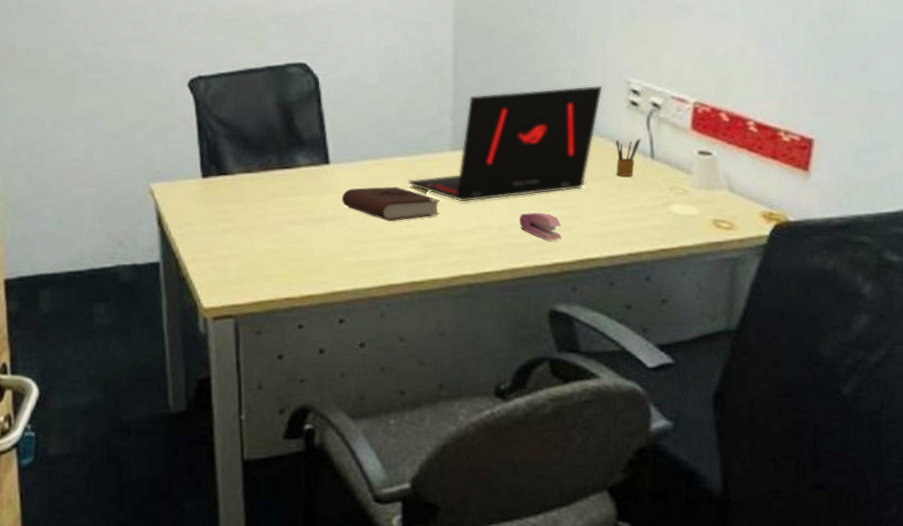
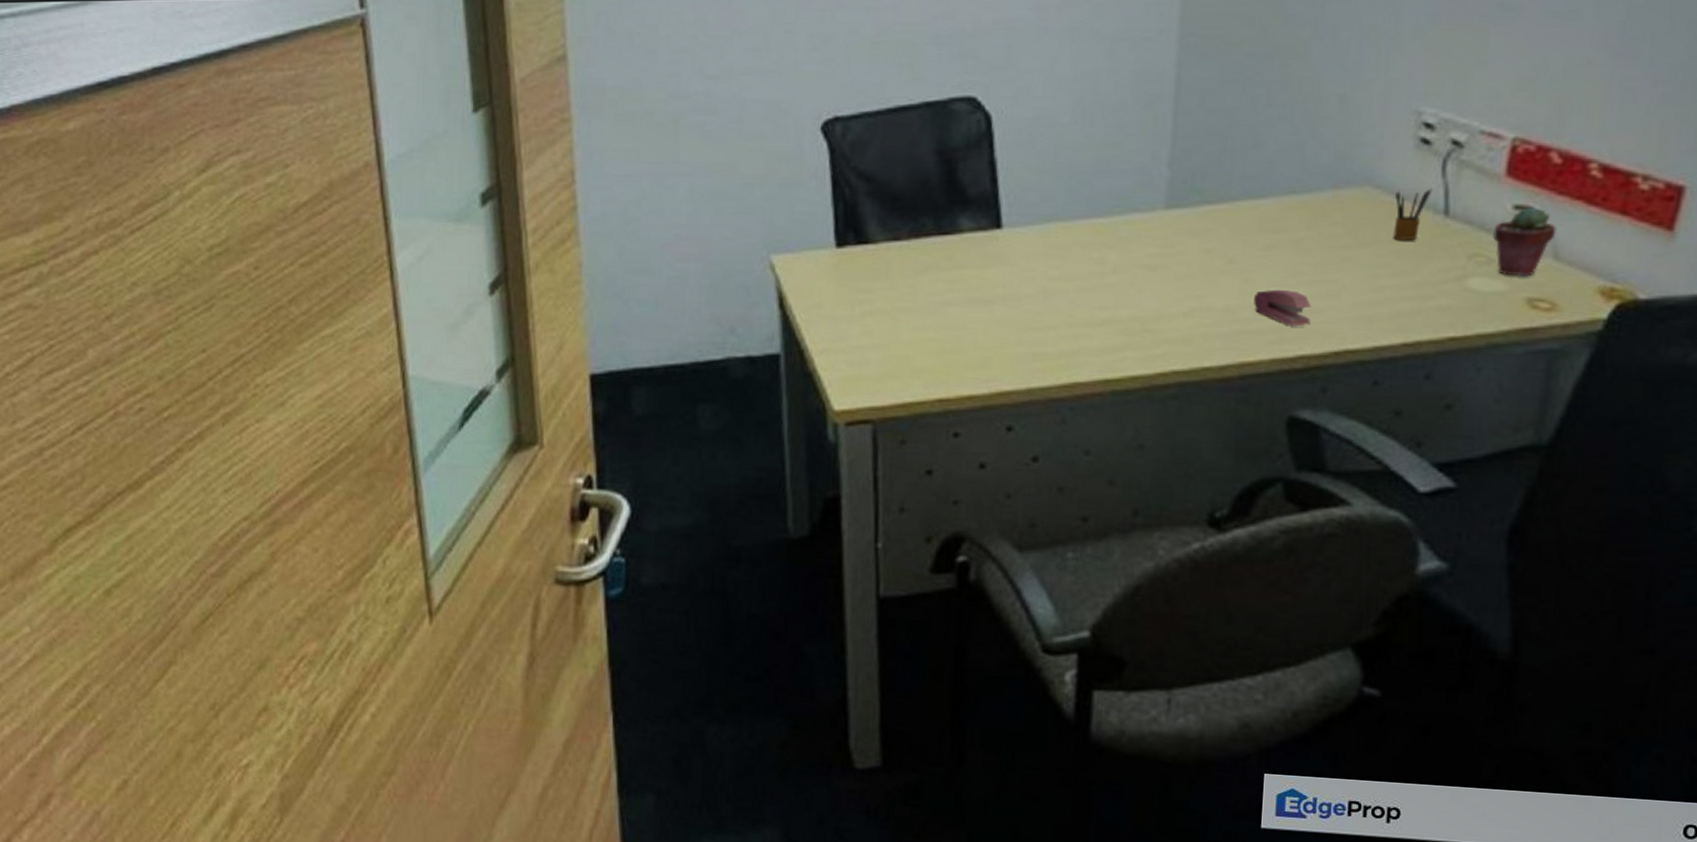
book: present [341,186,440,222] -> none [1015,256,1148,302]
laptop: present [407,85,603,202] -> none [1104,117,1382,277]
potted succulent: none [686,152,729,204] -> present [1493,206,1557,277]

